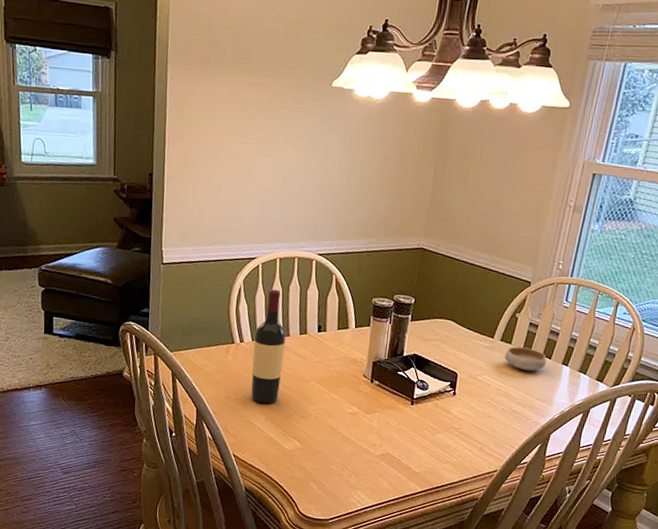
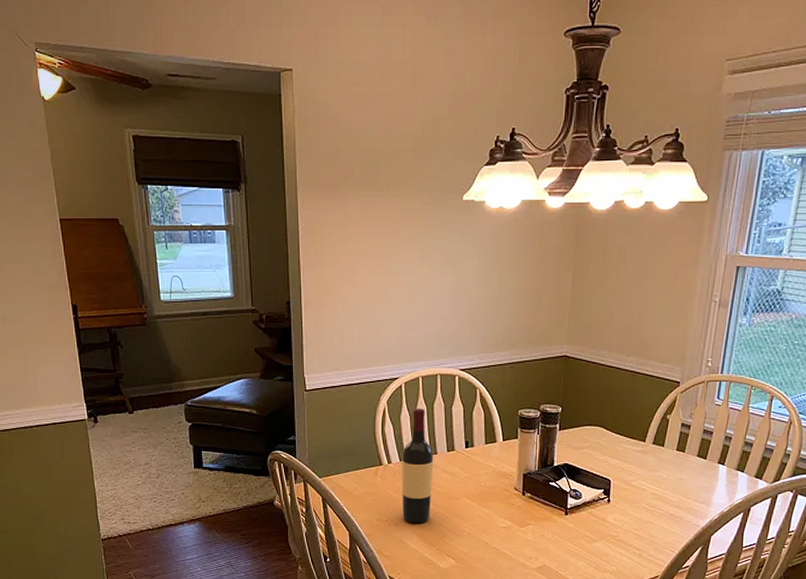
bowl: present [505,346,547,371] -> none [658,449,701,473]

